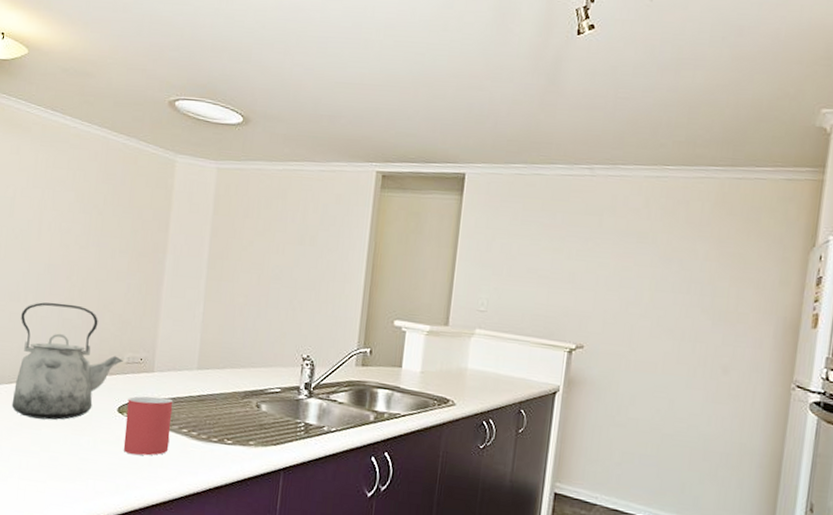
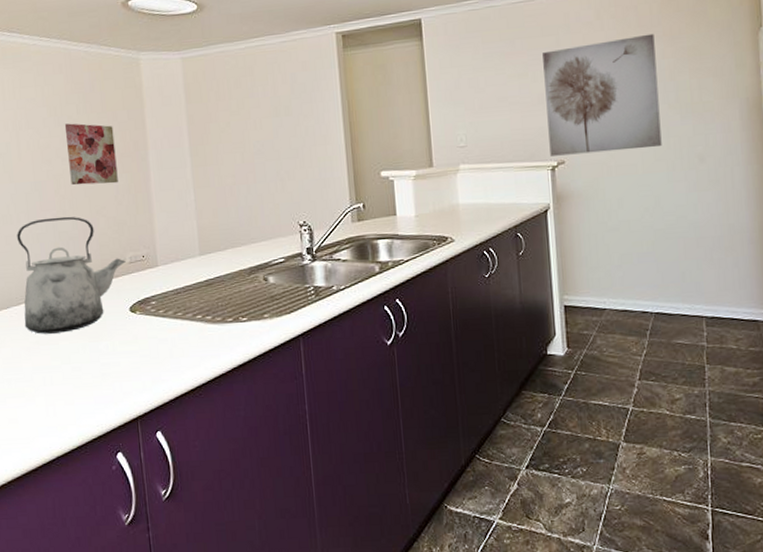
wall art: none [84,212,137,281] -> present [64,123,118,185]
mug: present [123,396,173,456] -> none [138,289,187,350]
wall art: none [570,230,701,349] -> present [542,33,662,156]

